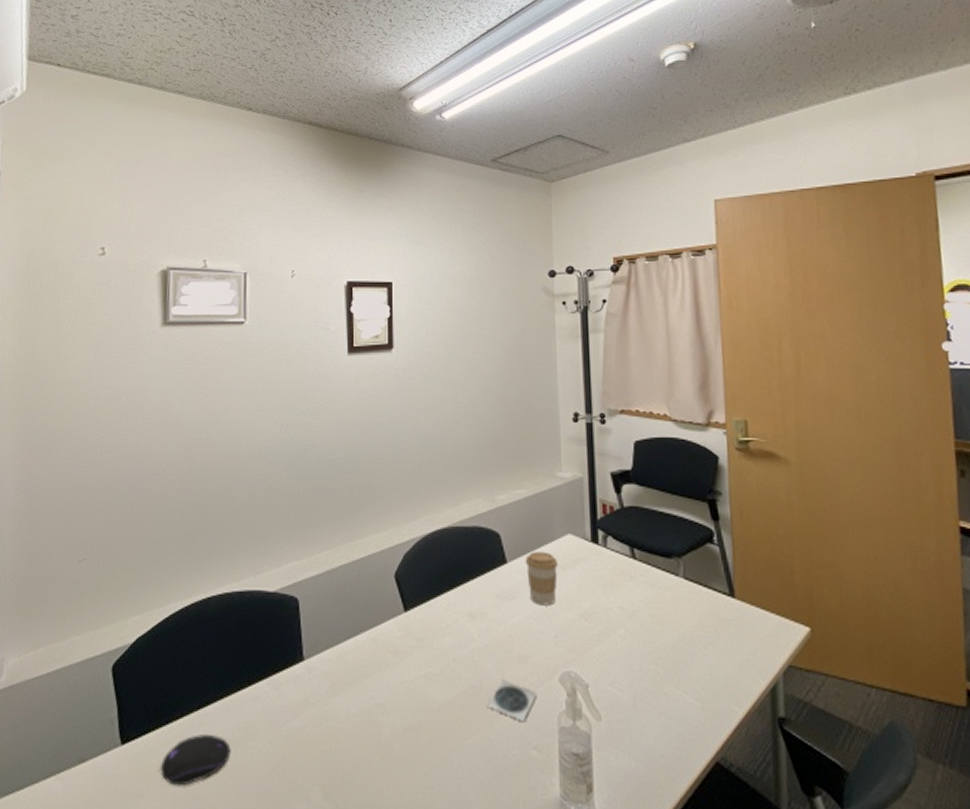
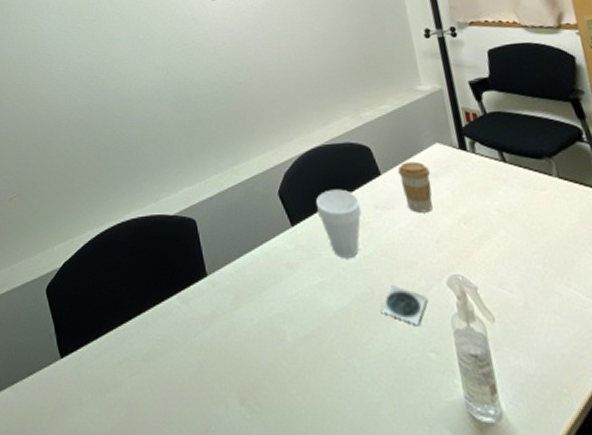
computer mouse: present [161,734,231,787] -> none [96,347,154,395]
cup: none [433,575,482,648] -> present [315,189,362,258]

